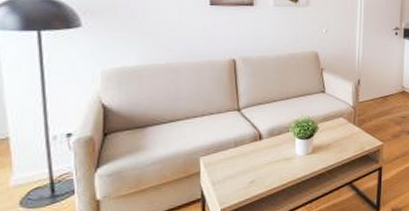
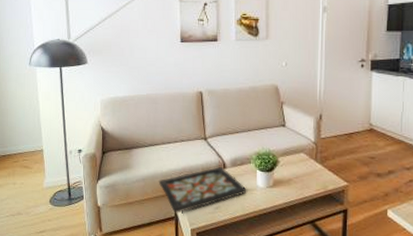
decorative tray: none [180,137,285,194] -> present [158,166,247,213]

